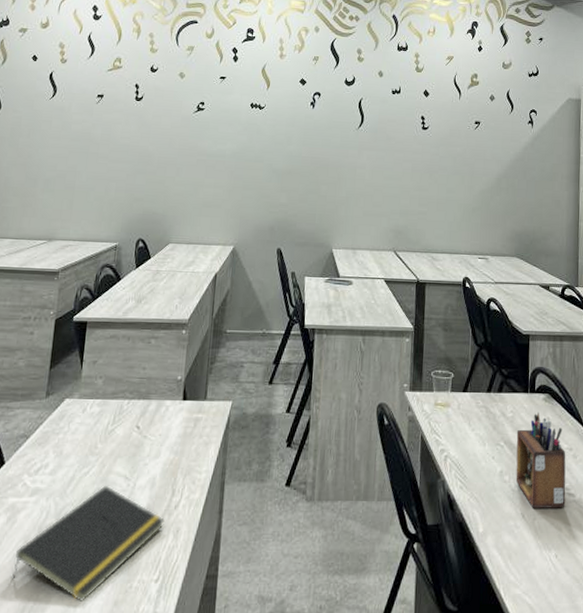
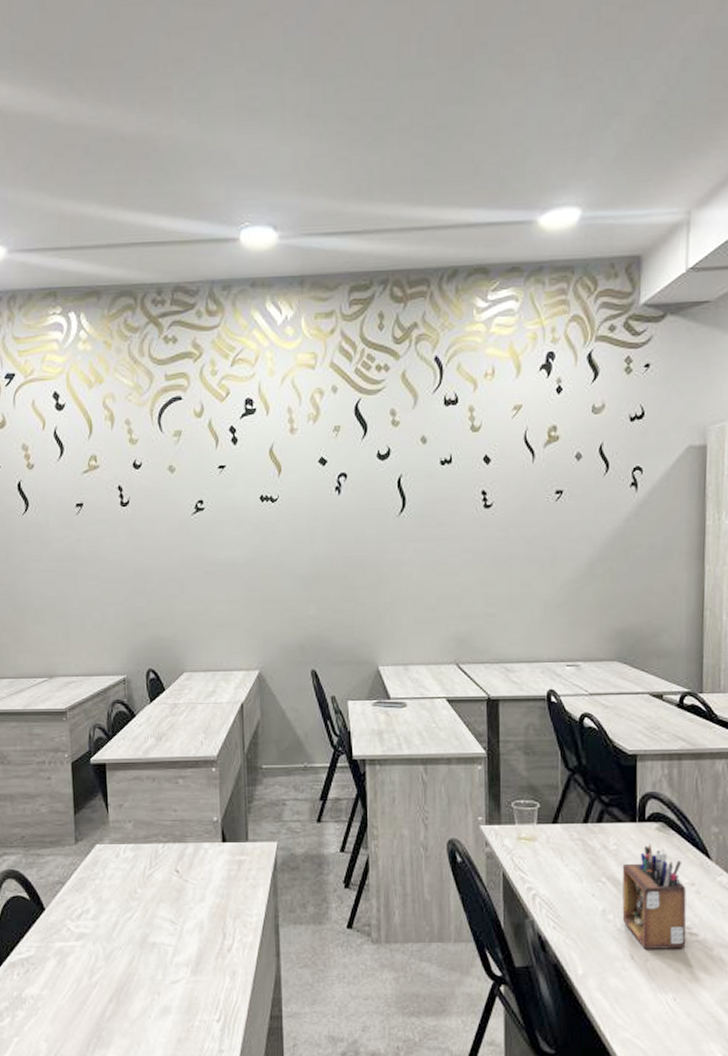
notepad: present [11,485,165,601] -> none [71,929,219,1039]

